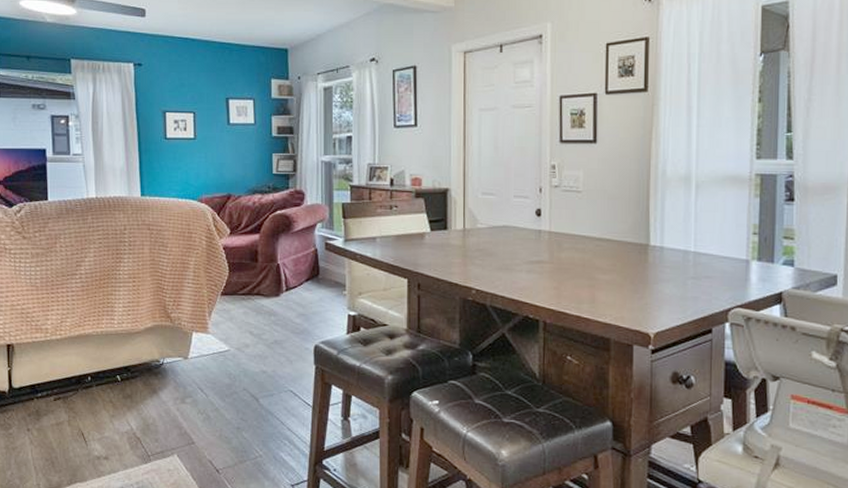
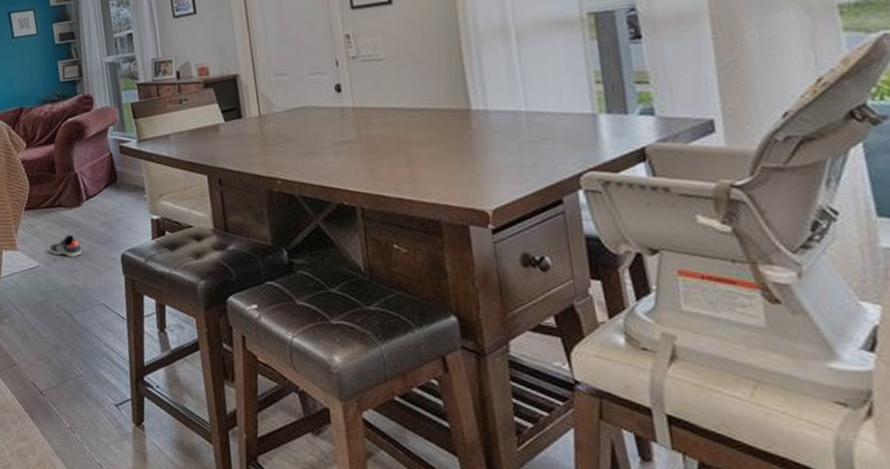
sneaker: none [242,322,276,345] -> present [49,234,82,258]

